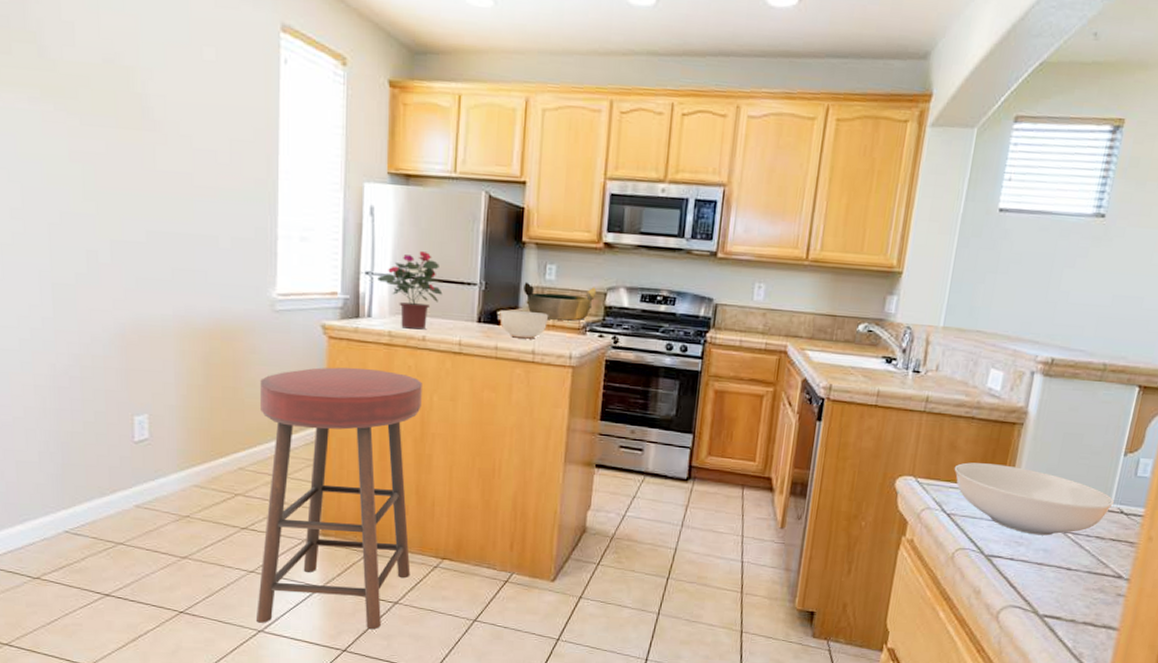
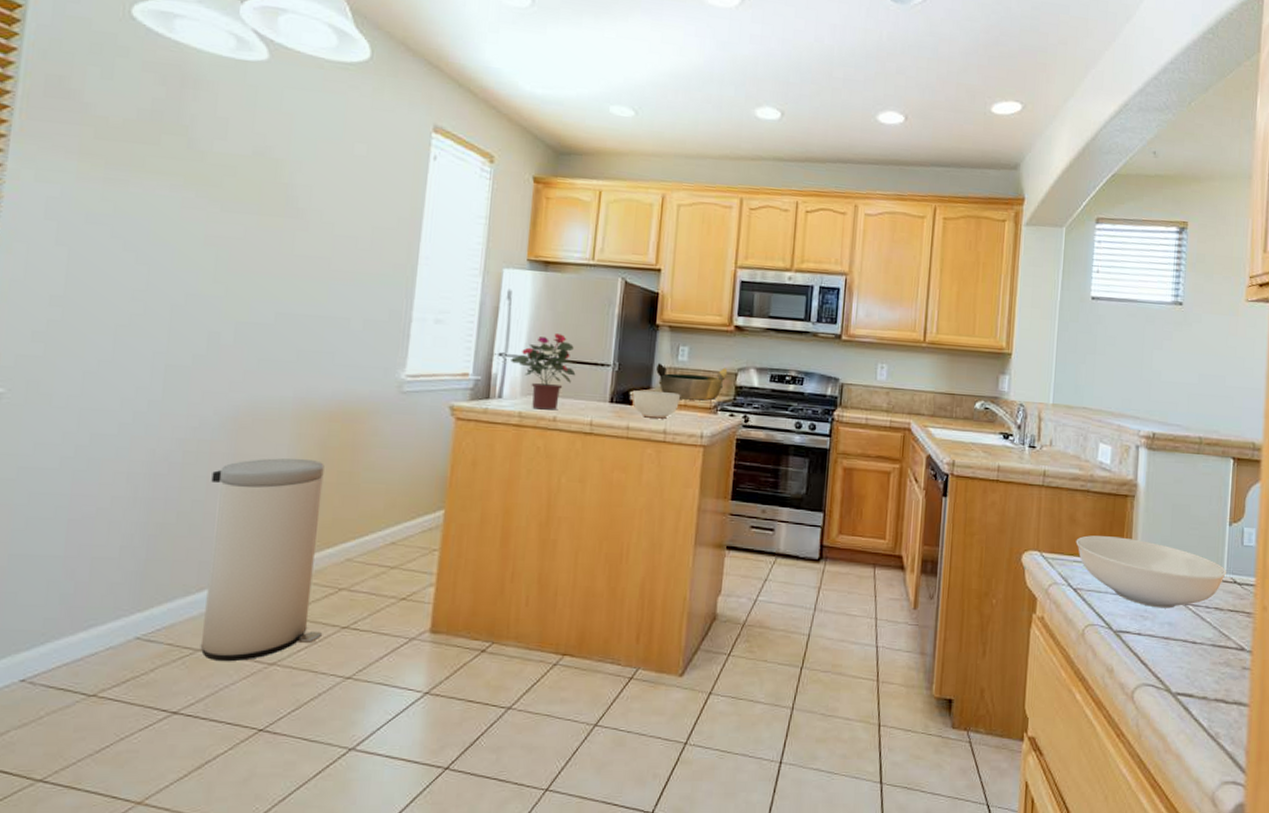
pedal bin: none [109,373,225,554] -> present [200,458,324,662]
bar stool: present [255,367,422,630] -> none [347,449,551,742]

